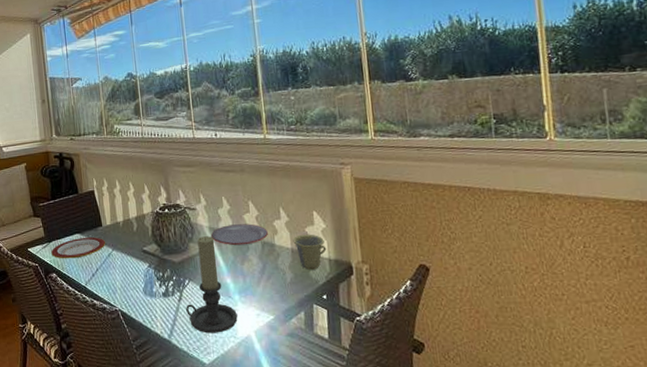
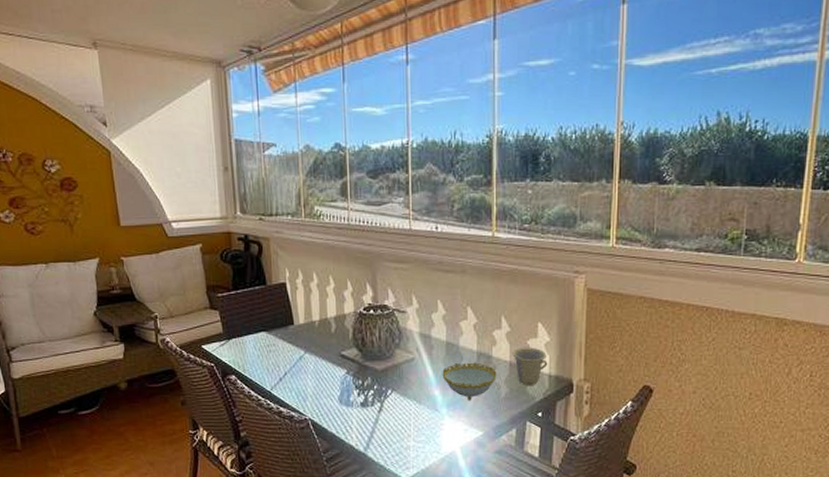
plate: present [51,237,106,259] -> none [230,337,298,360]
candle holder: present [186,236,238,334] -> none [386,343,443,448]
plate: present [210,223,269,246] -> none [420,332,487,355]
decorative bowl: none [232,251,281,287] -> present [442,362,497,401]

